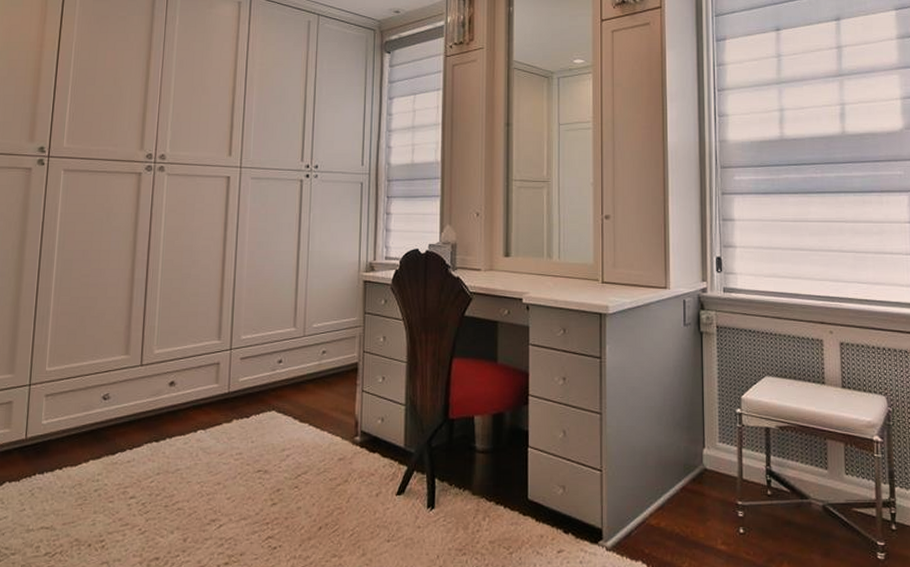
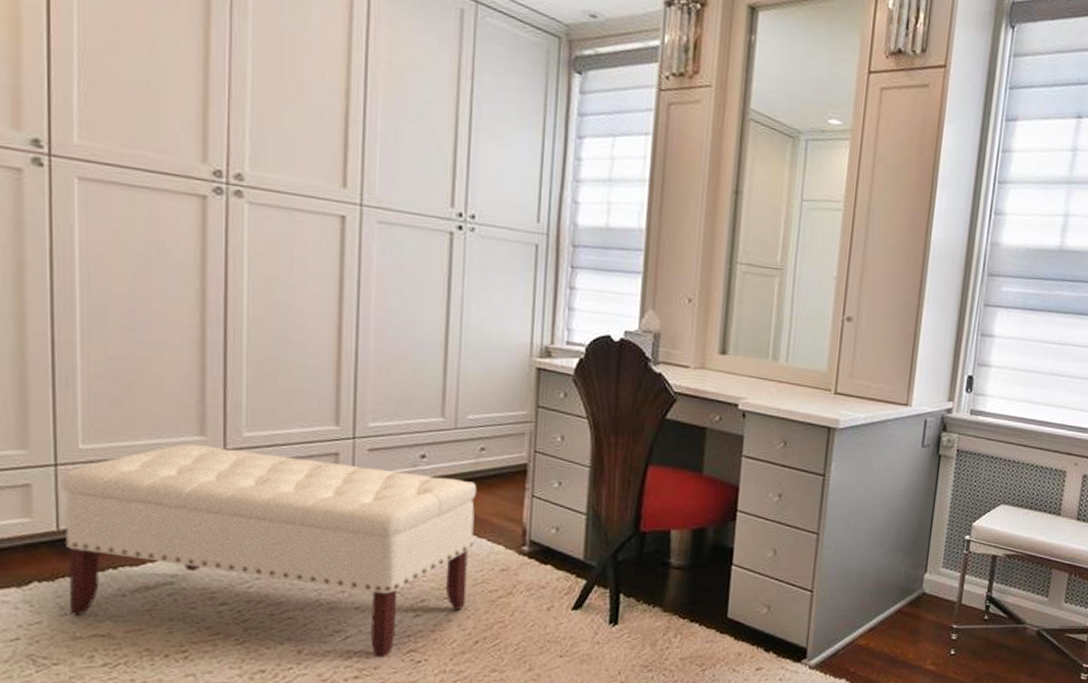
bench: none [27,362,320,545] -> present [61,444,477,658]

